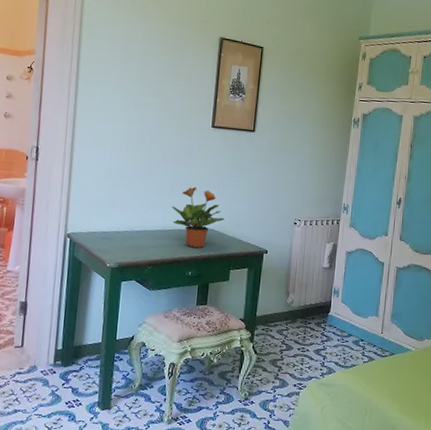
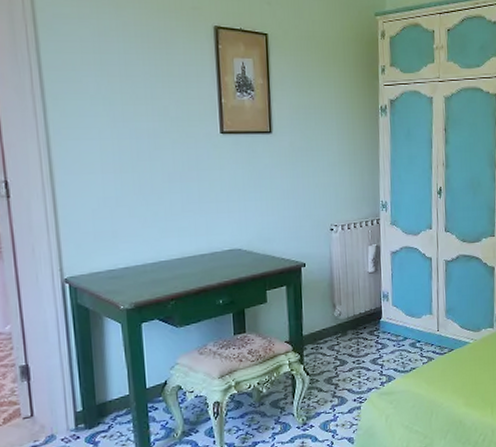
potted plant: present [171,186,224,248] -> none [187,203,251,273]

